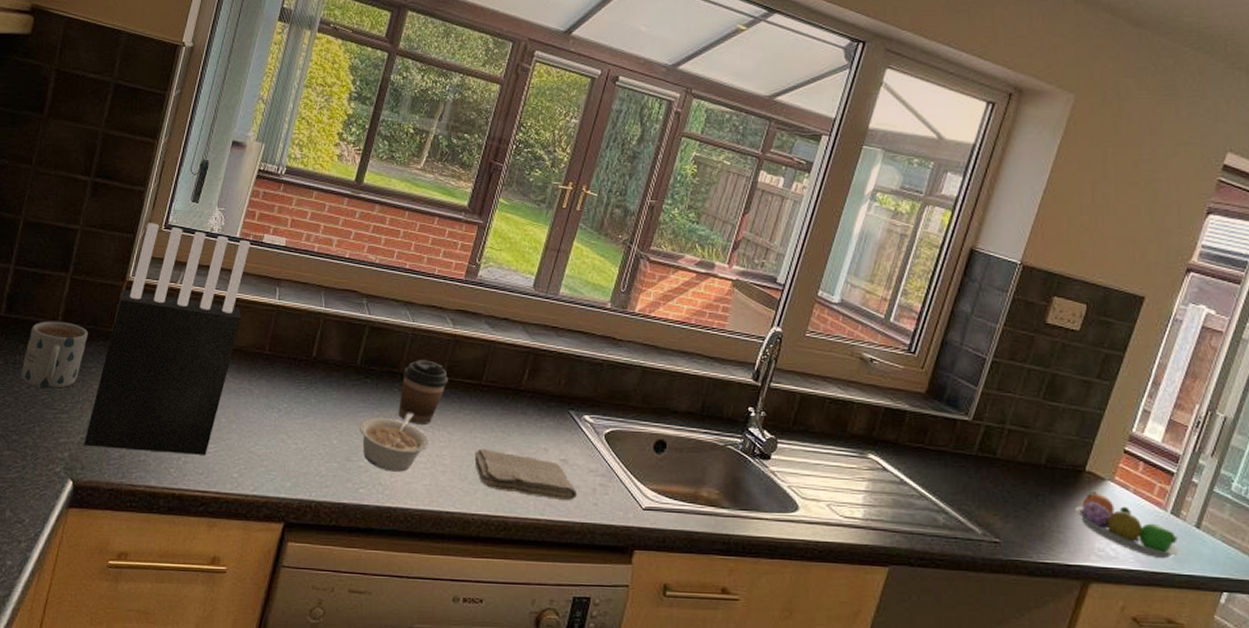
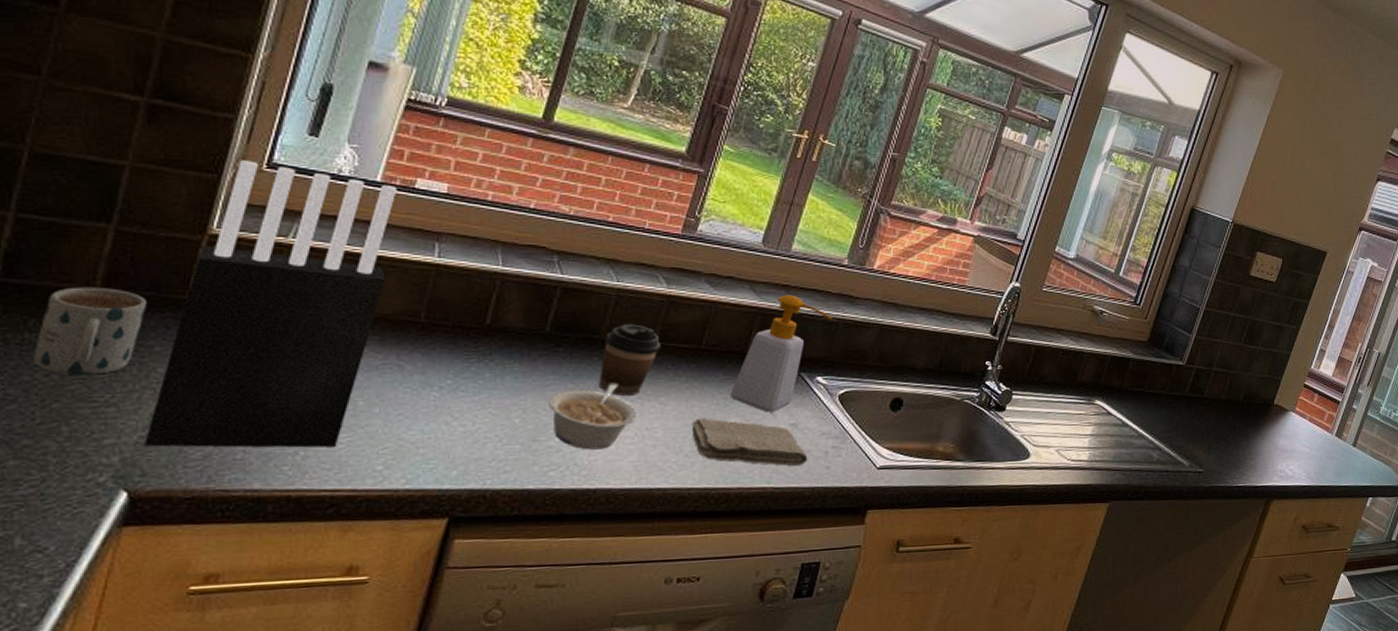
soap bottle: none [507,336,597,447] -> present [730,295,832,413]
fruit bowl: present [1075,491,1181,559] -> none [1264,421,1341,475]

